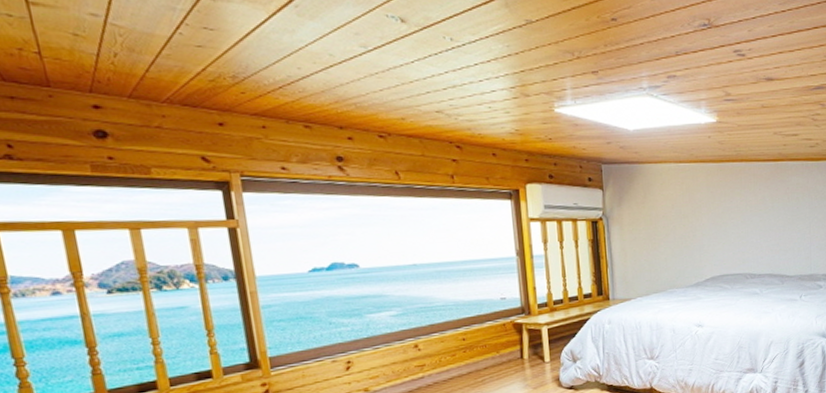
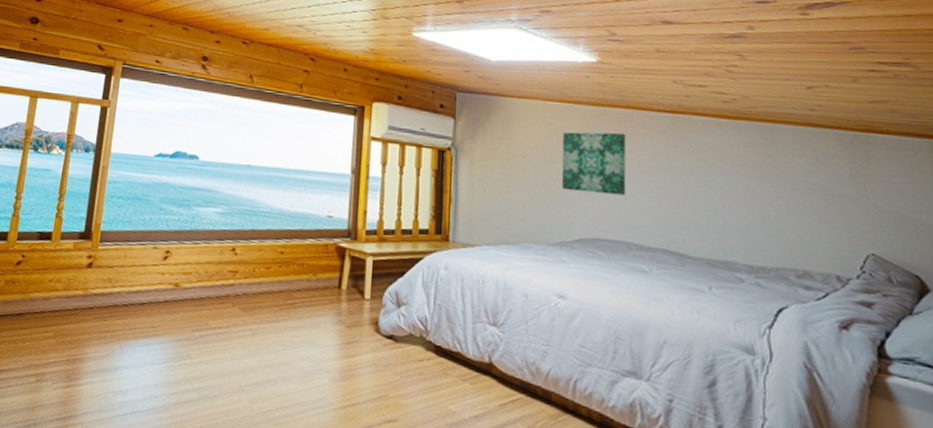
wall art: none [693,183,743,240] -> present [563,132,626,196]

